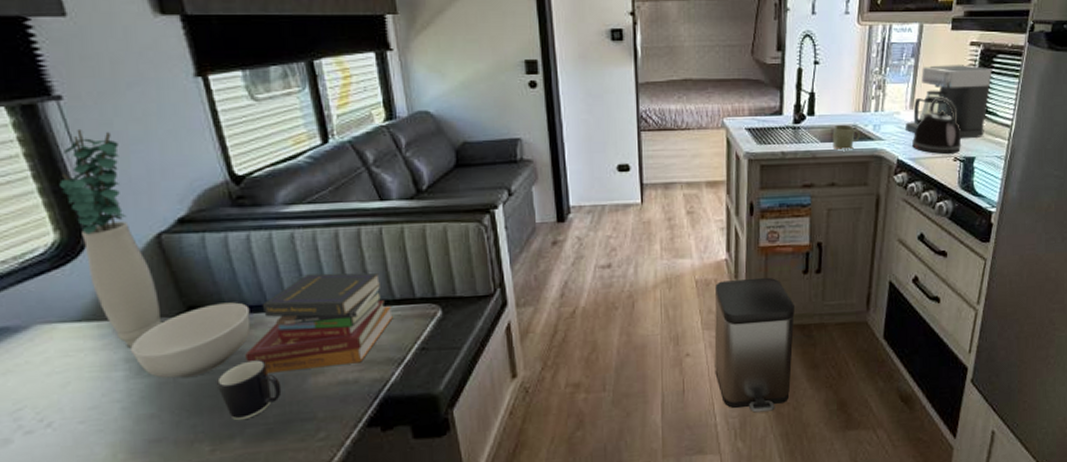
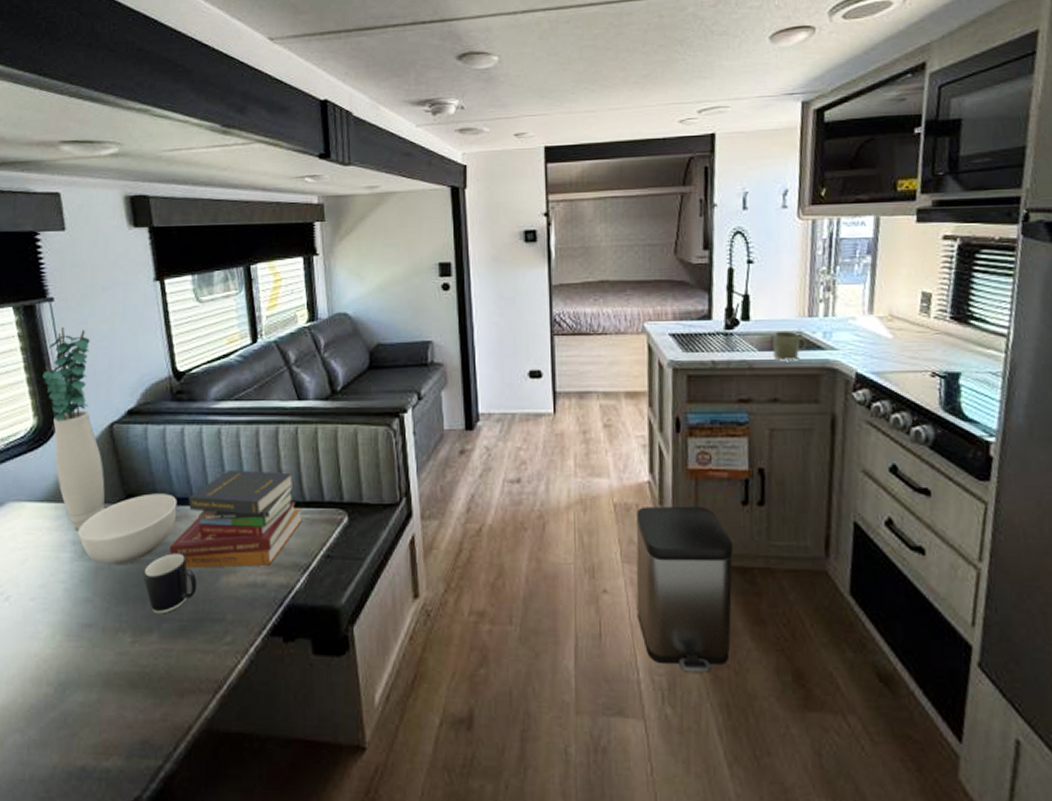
coffee maker: present [906,65,992,138] -> none [864,262,976,349]
kettle: present [912,96,962,154] -> none [874,299,941,368]

